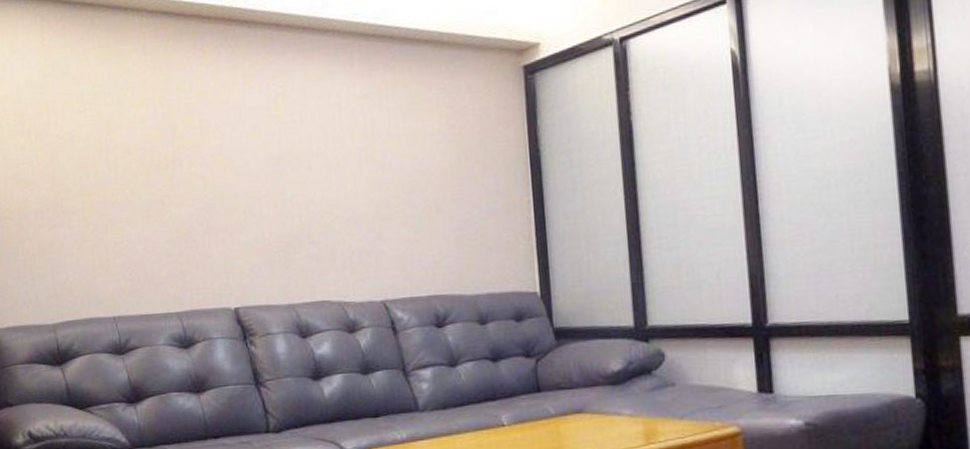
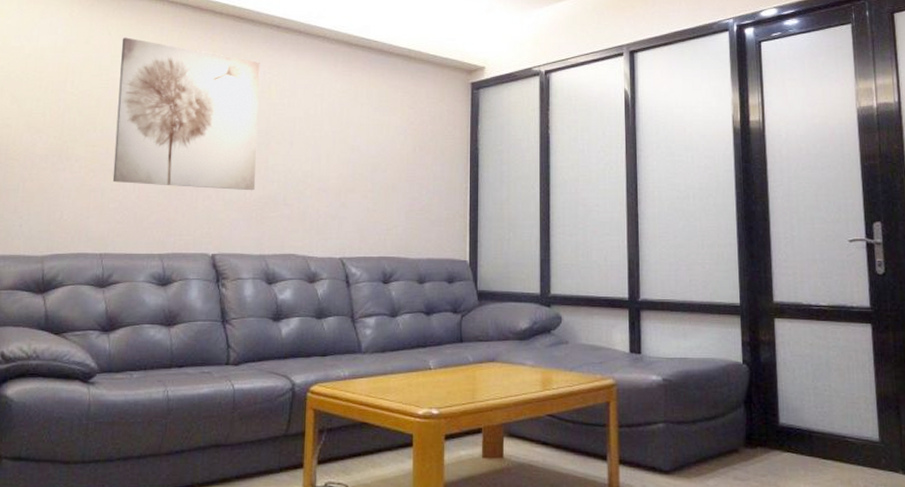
wall art: none [102,61,274,235] -> present [112,37,260,191]

